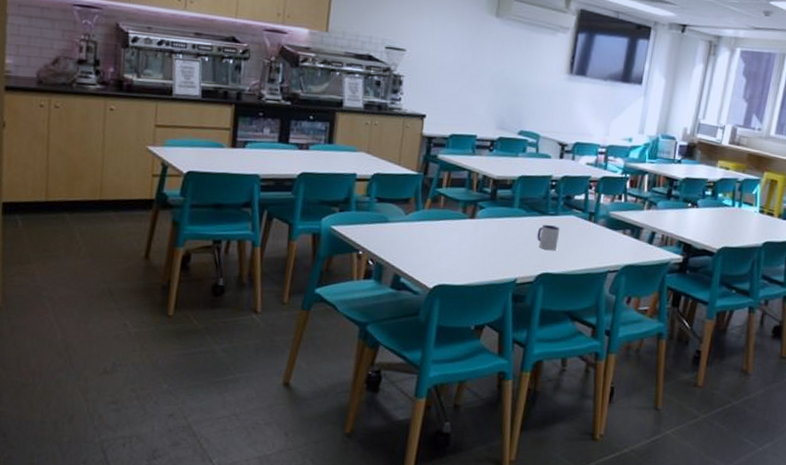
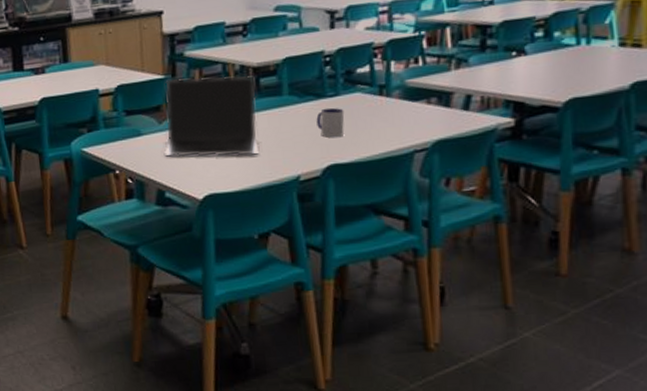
laptop: none [405,177,494,255] -> present [163,76,260,157]

